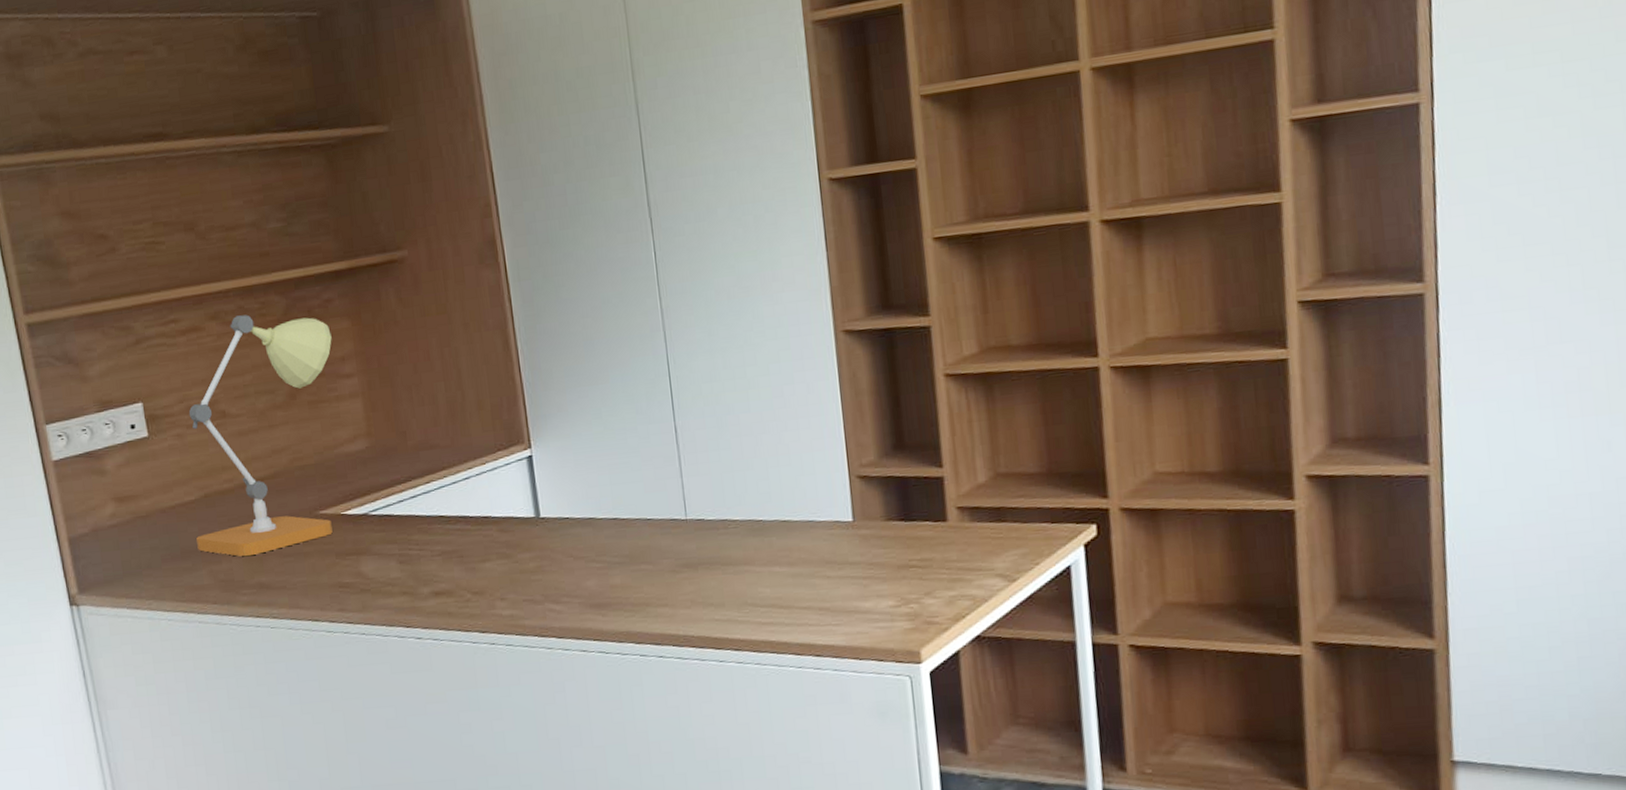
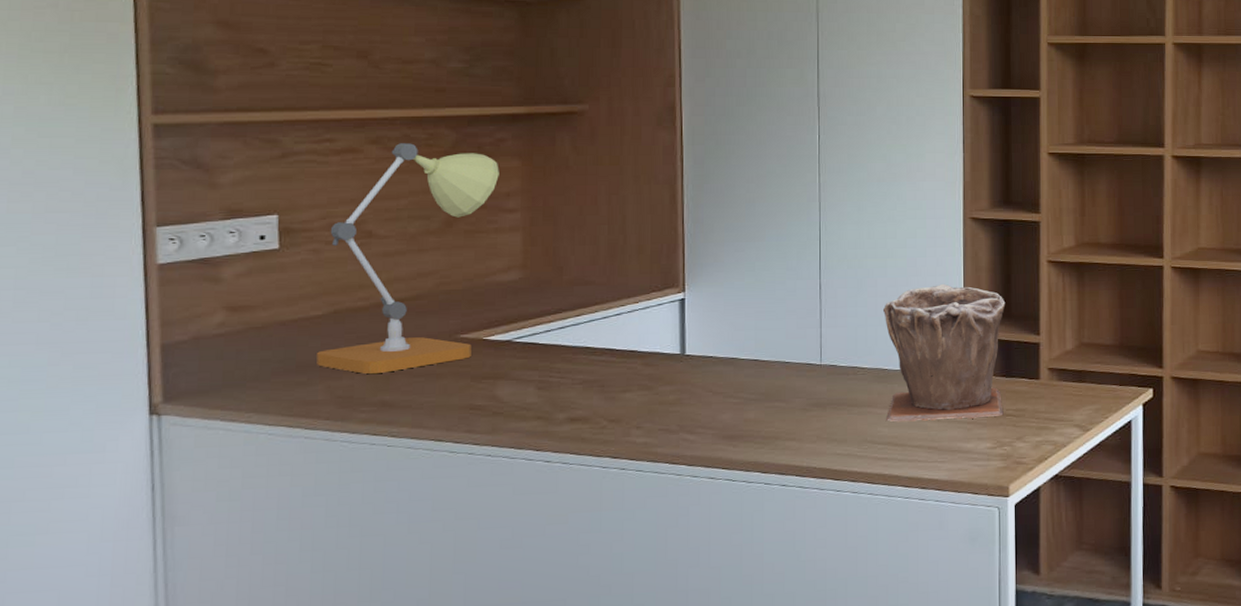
plant pot: none [749,414,906,581] -> present [882,283,1006,422]

